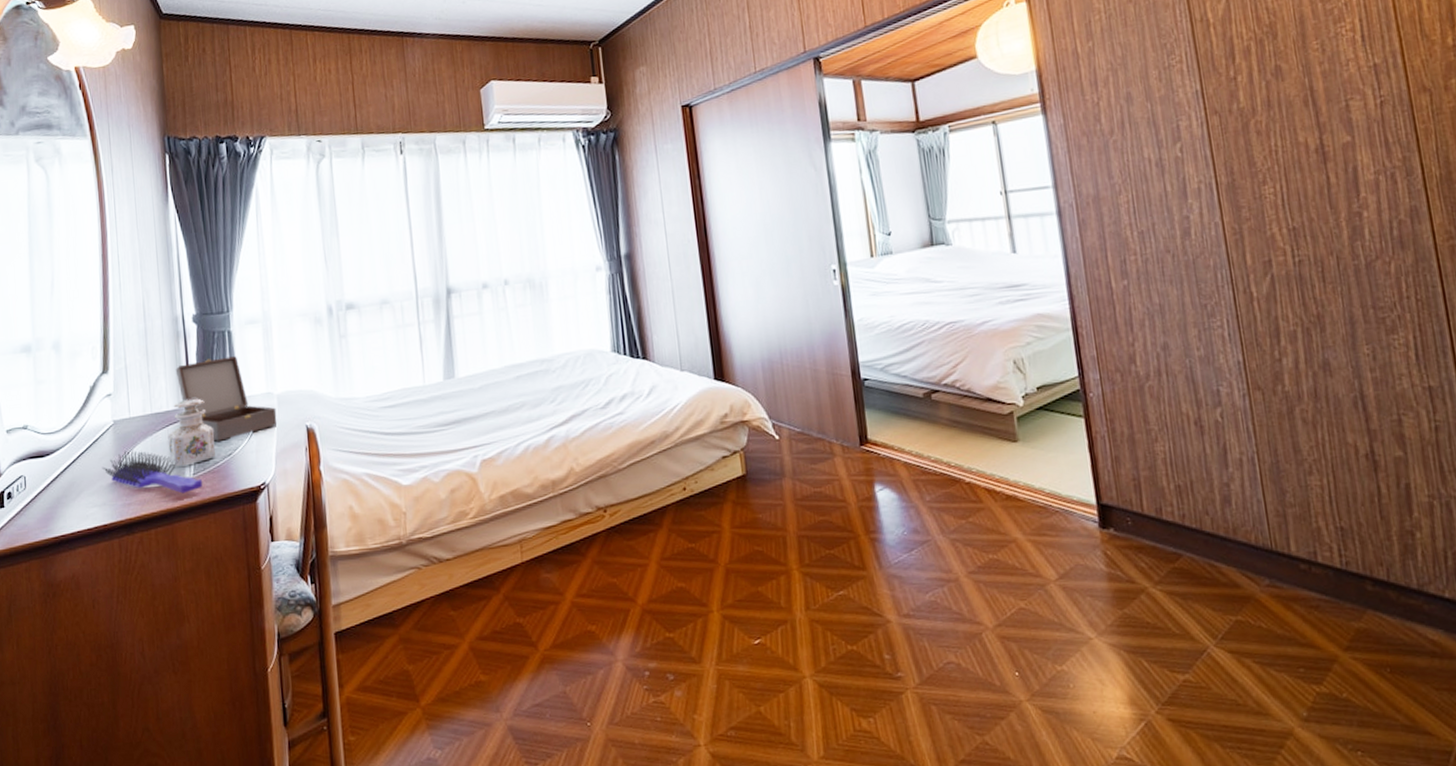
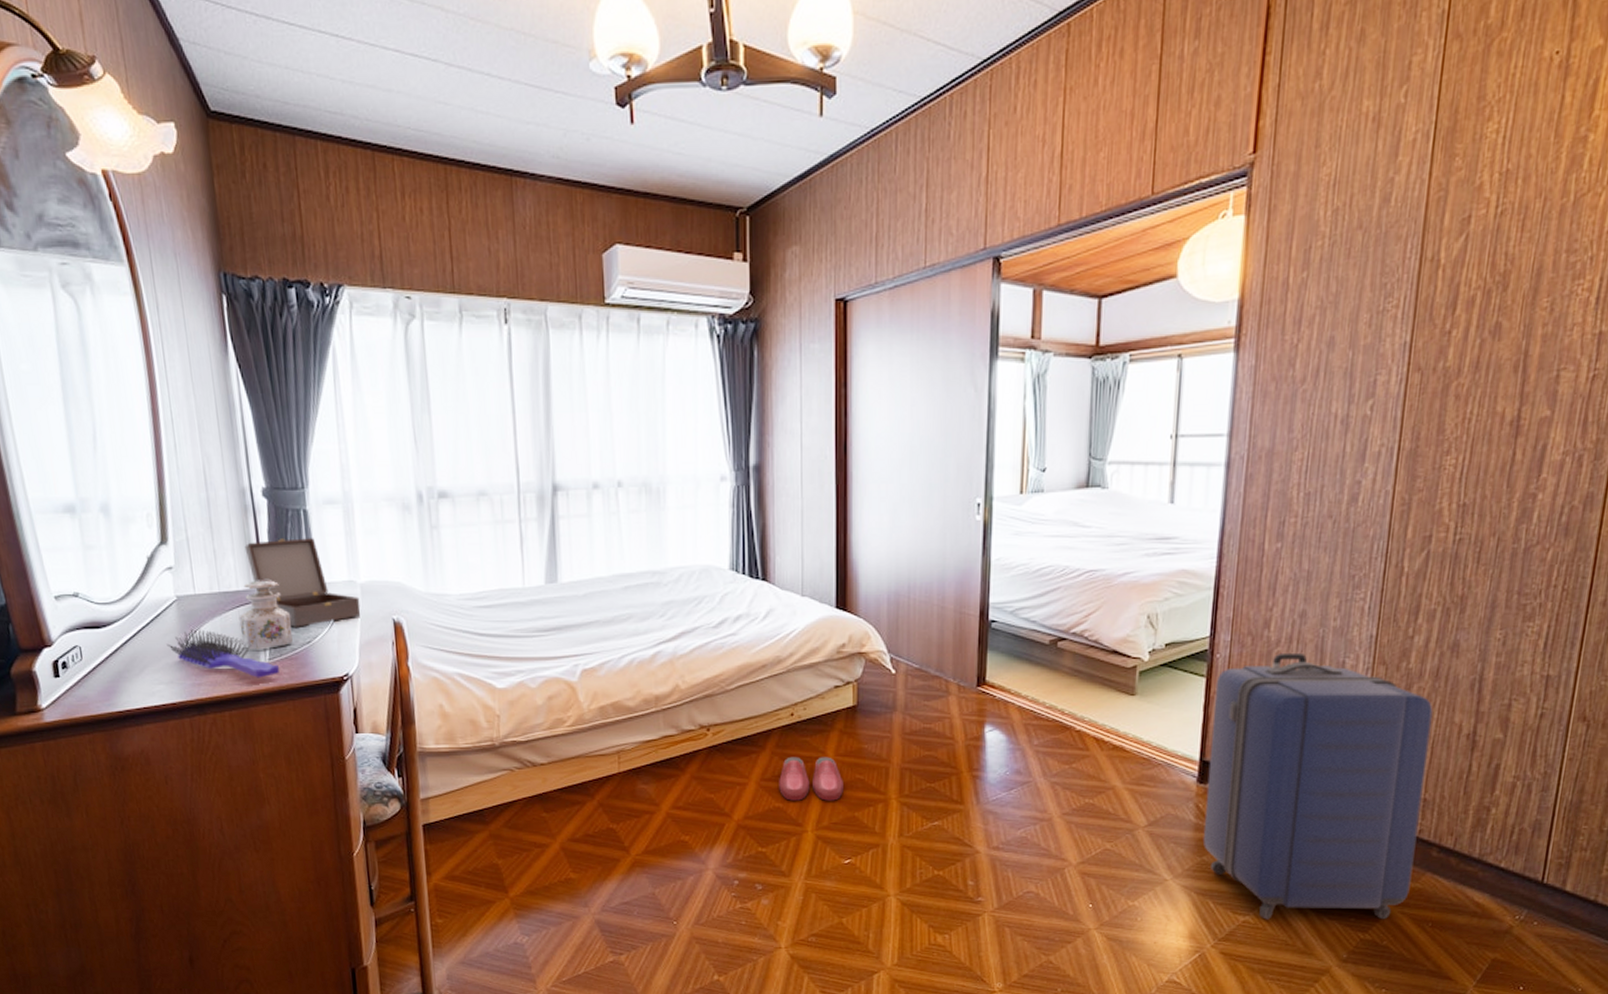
slippers: none [678,530,744,580] -> present [779,757,843,801]
suitcase: none [1095,384,1355,677] -> present [1202,652,1433,920]

